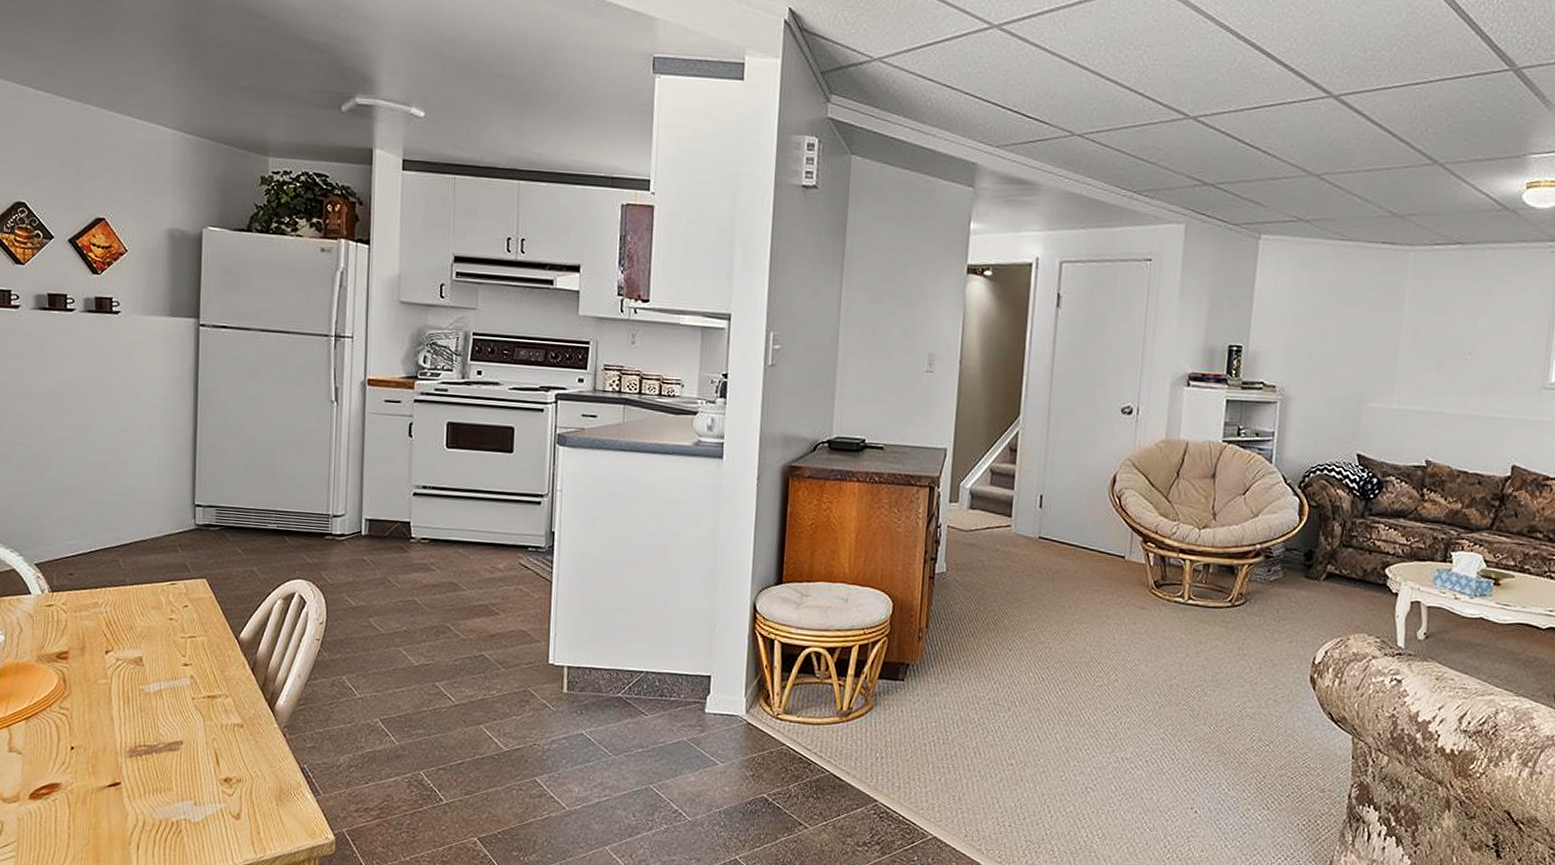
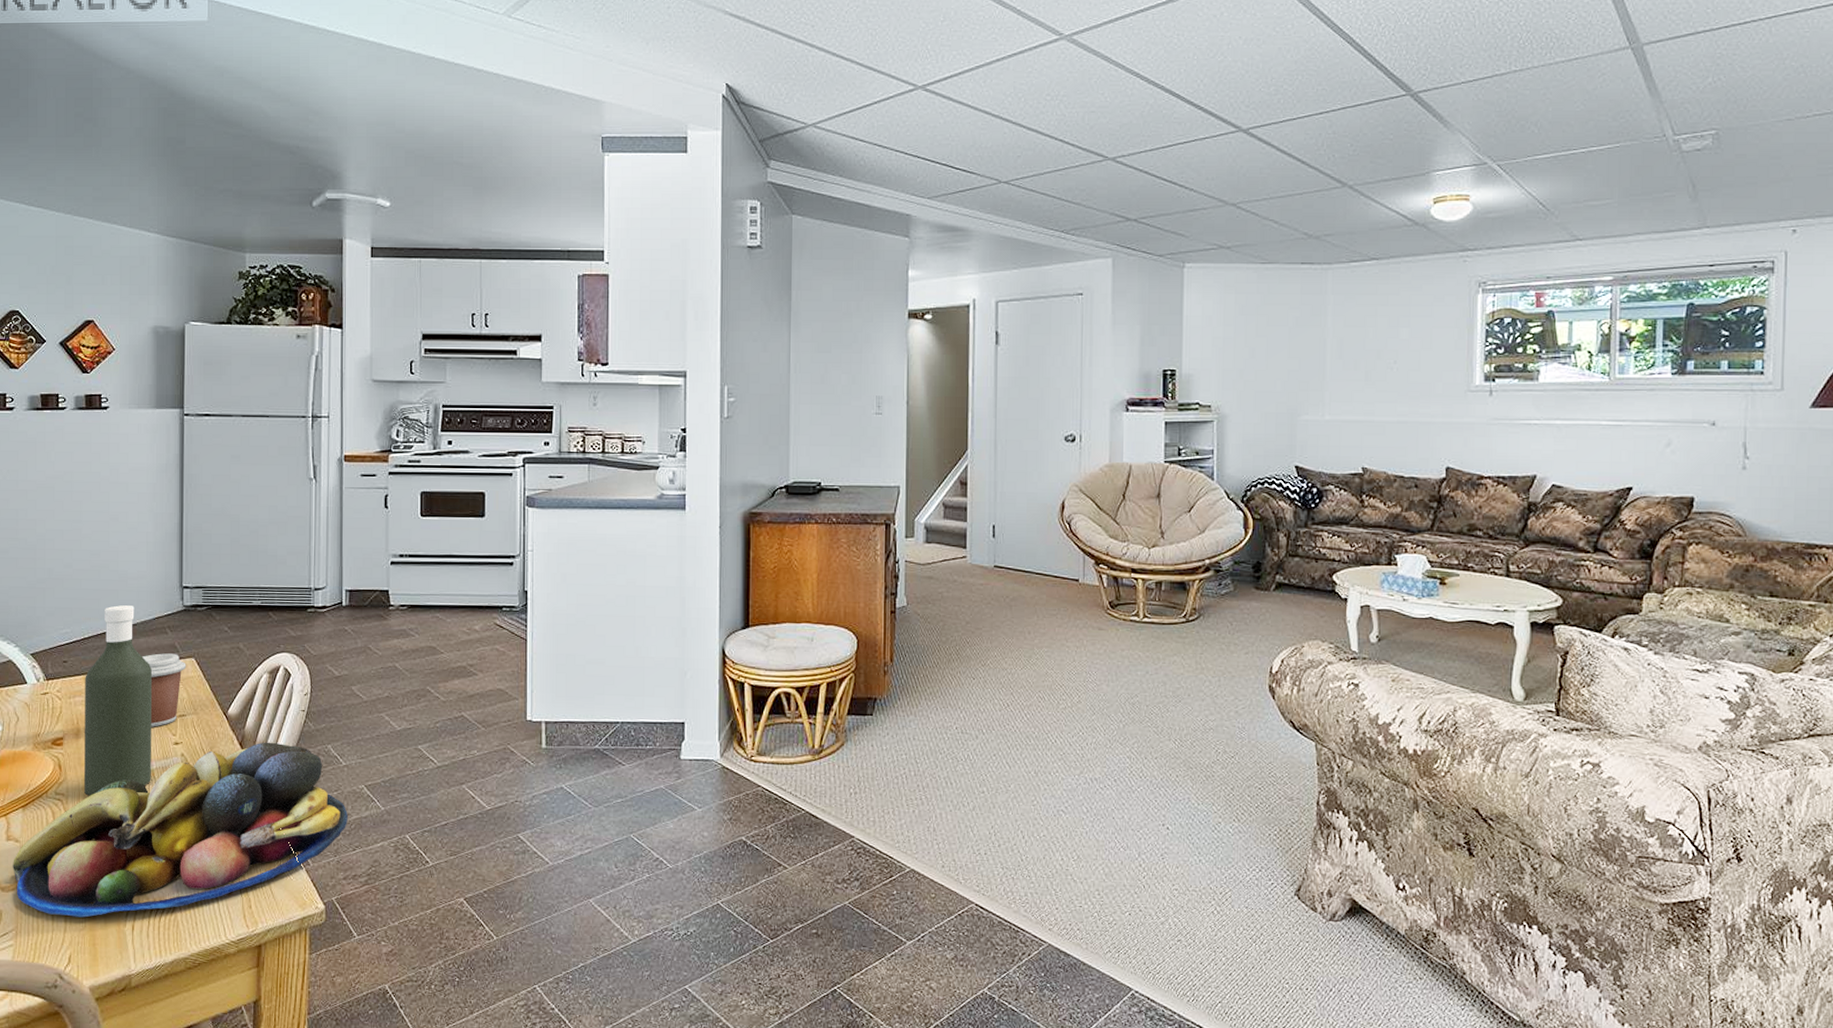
fruit bowl: none [15,669,362,834] -> present [13,742,349,918]
bottle: none [90,519,161,713] -> present [84,605,152,796]
coffee cup: none [152,572,198,647] -> present [142,653,186,727]

